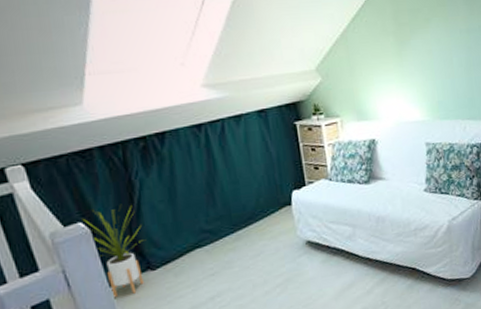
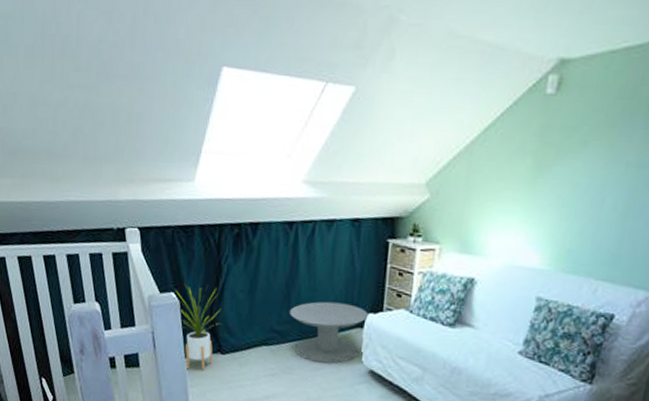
side table: none [215,186,294,250] -> present [289,301,369,364]

